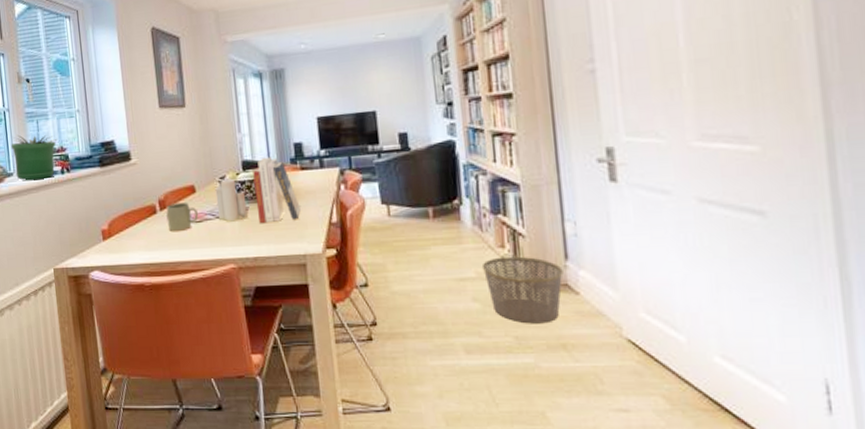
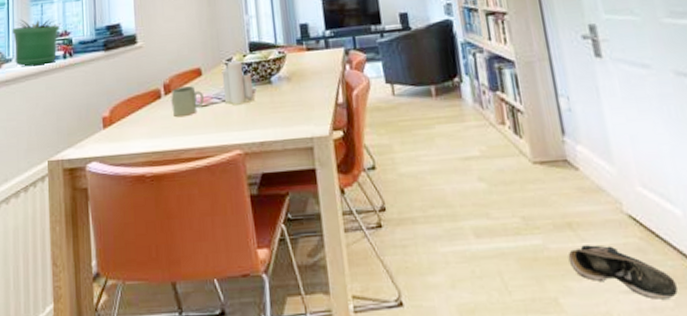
books: present [253,156,301,224] -> none [260,38,307,107]
basket: present [481,253,564,324] -> none [484,130,562,203]
shoe: none [559,366,671,419] -> present [568,245,678,299]

